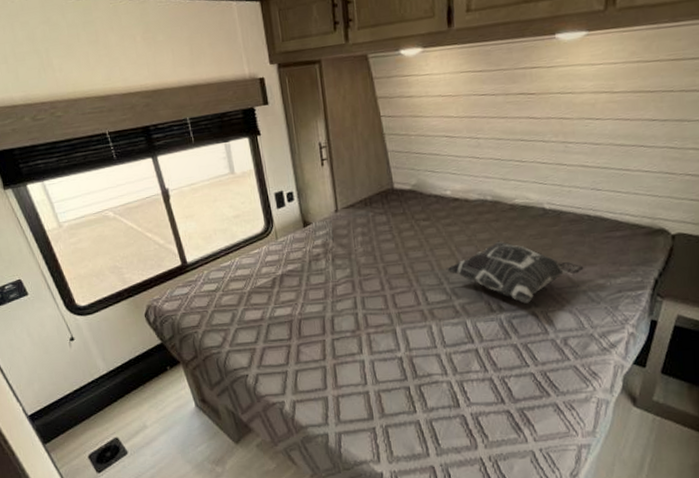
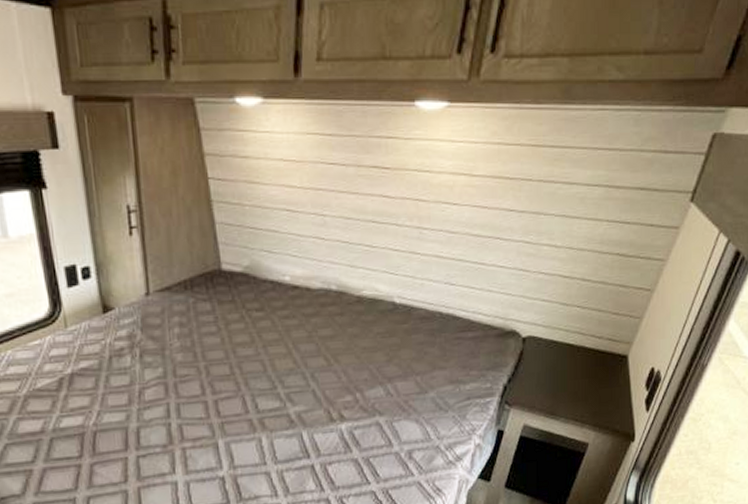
decorative pillow: present [446,240,584,304] -> none [281,338,433,412]

